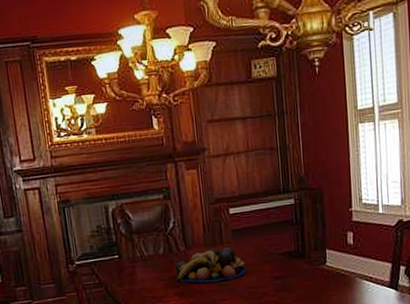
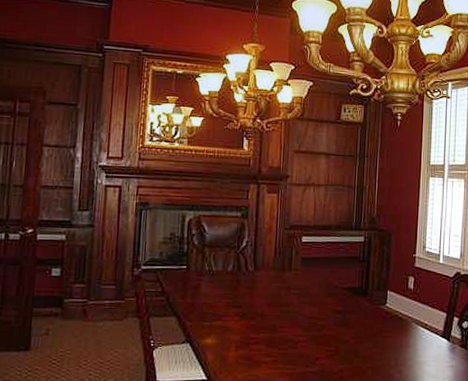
fruit bowl: present [175,247,247,283] -> none [240,273,310,308]

